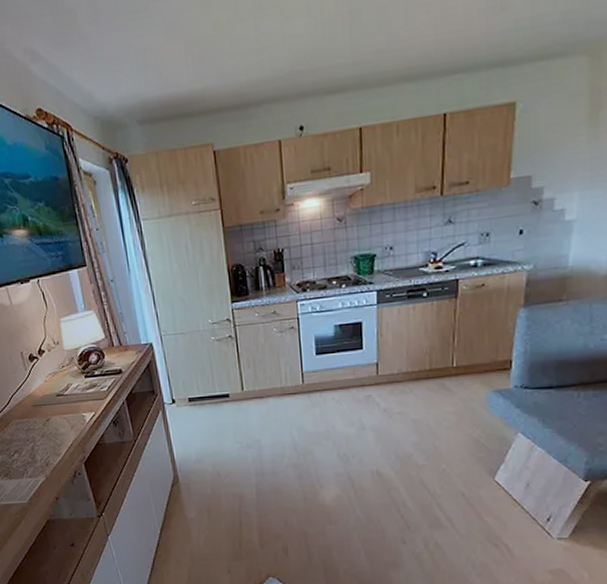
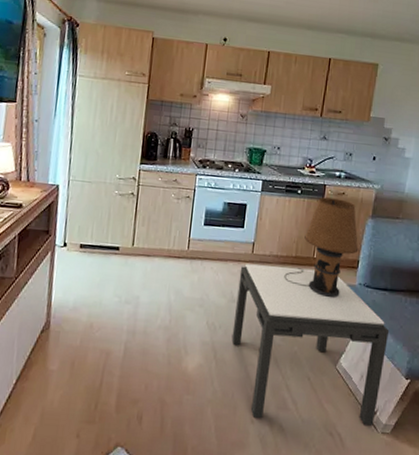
side table: none [366,380,559,538] -> present [231,264,390,426]
table lamp: none [419,292,510,408] -> present [284,197,359,298]

